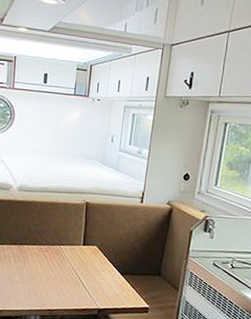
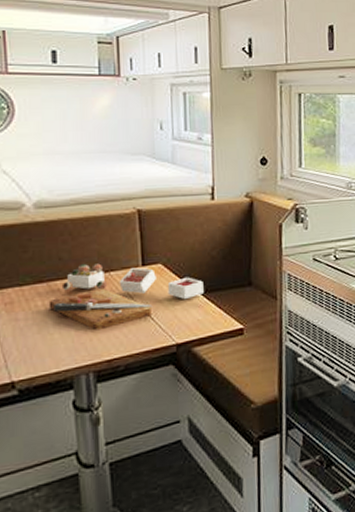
cutting board: none [17,236,125,287] -> present [48,263,204,331]

